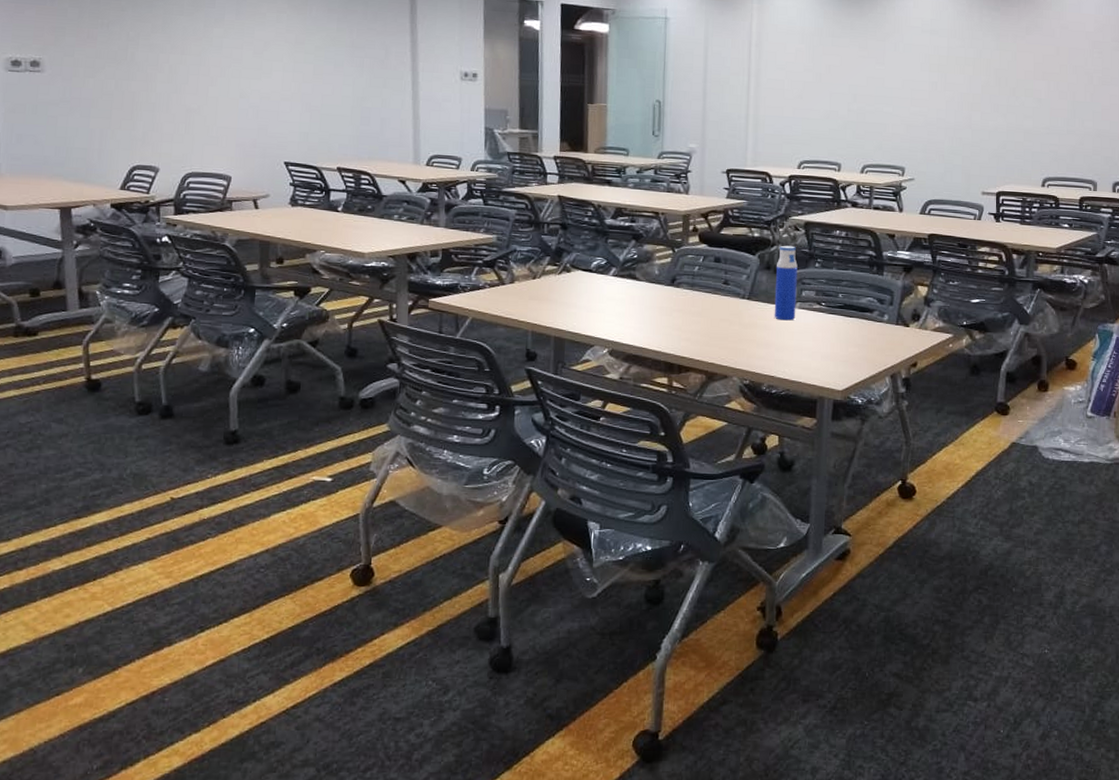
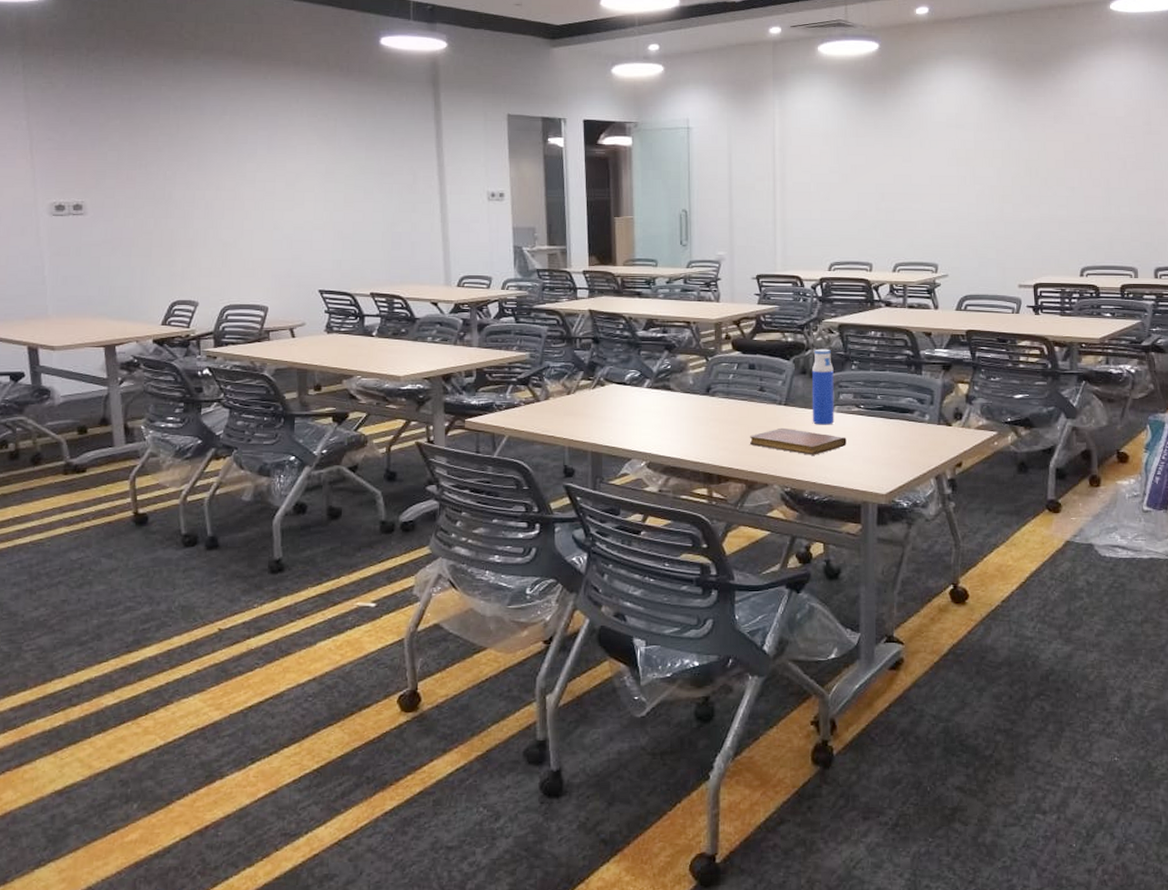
notebook: none [712,321,807,350] -> present [750,427,847,455]

